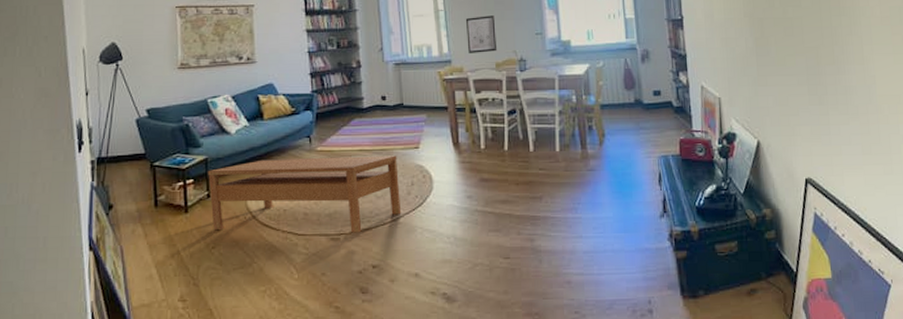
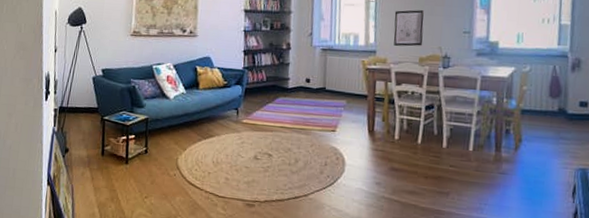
coffee table: present [207,156,402,233] -> none [147,125,315,203]

